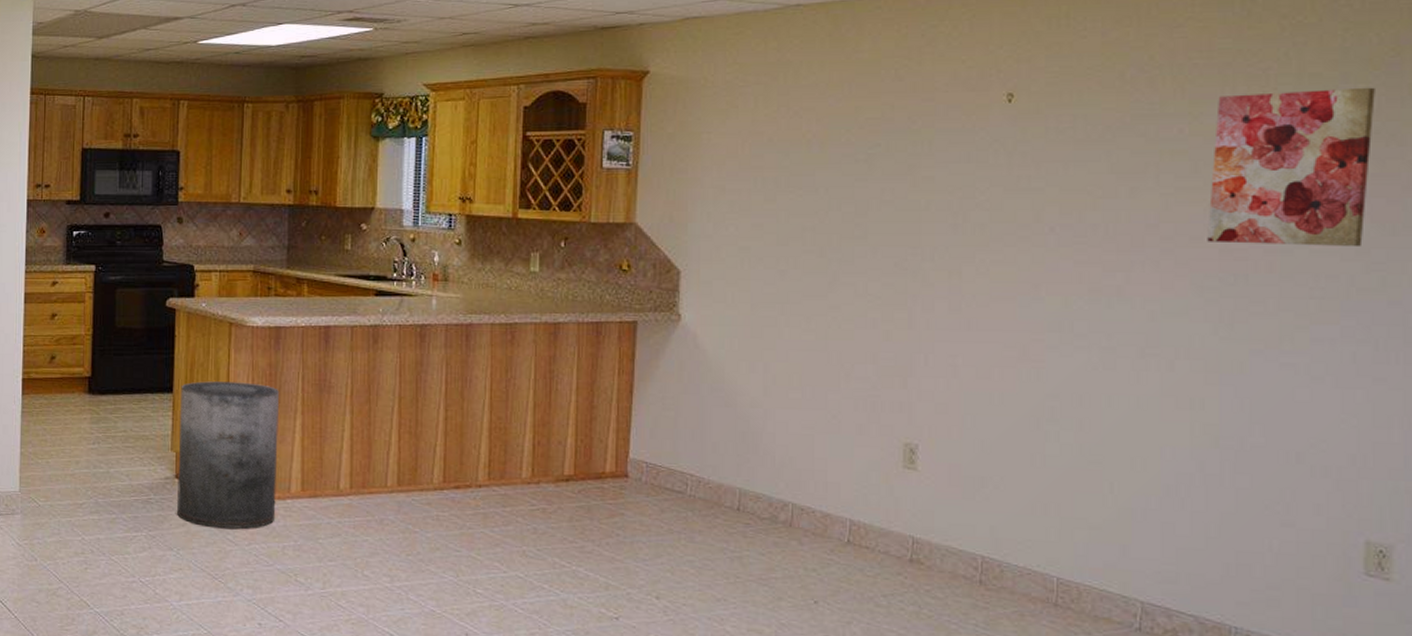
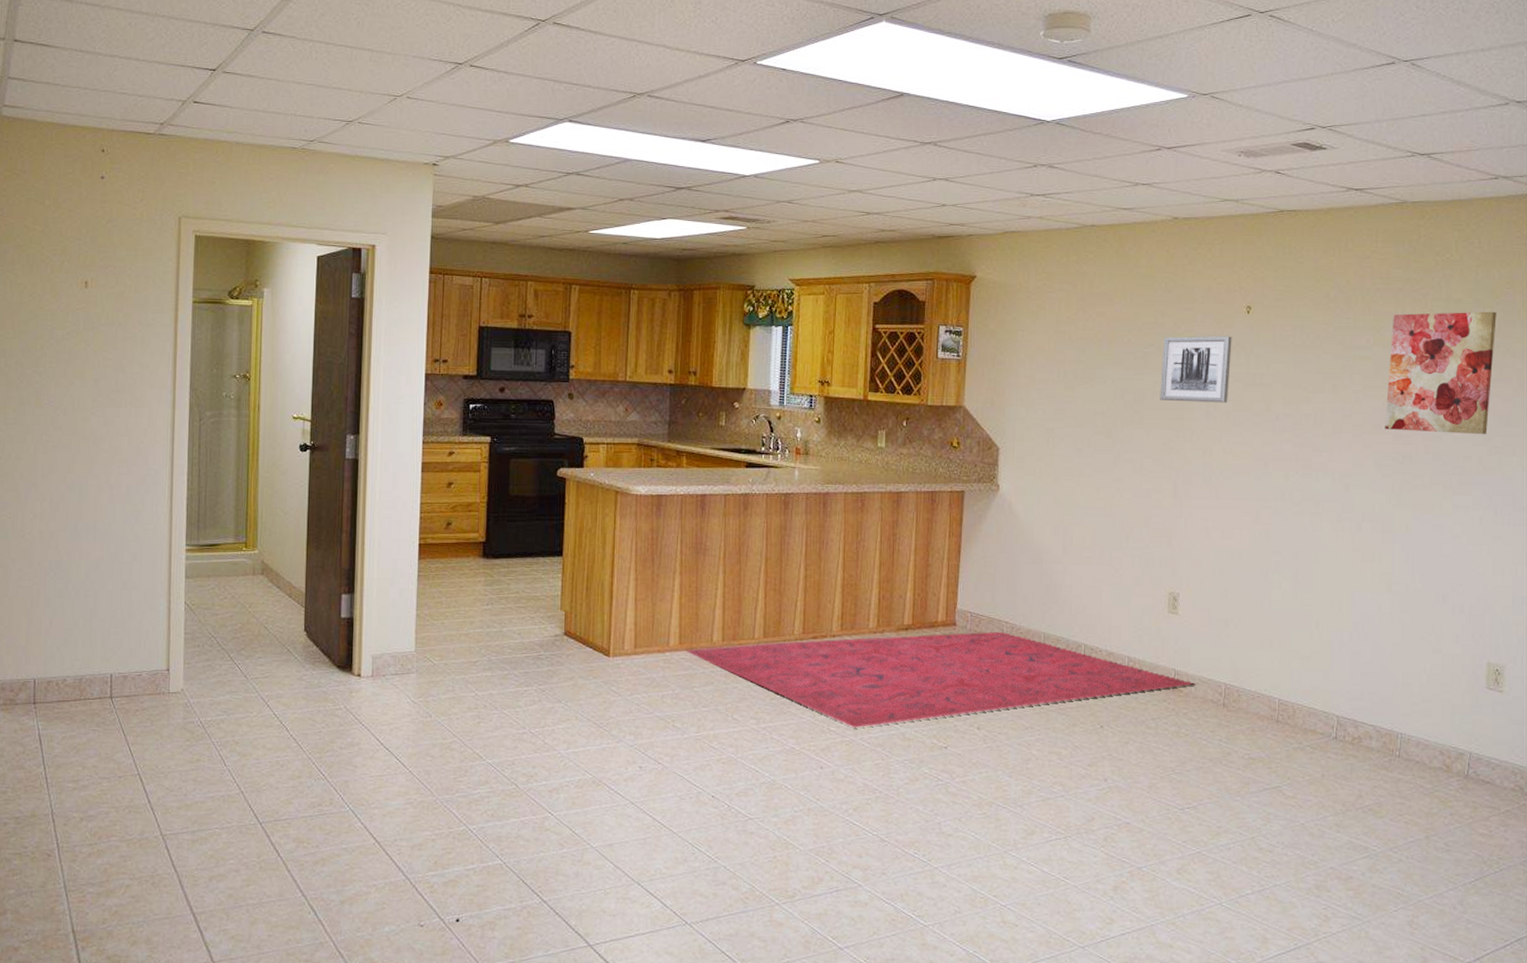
trash can: present [177,381,280,529] -> none [566,545,661,680]
rug: none [308,485,943,591] -> present [685,632,1197,727]
wall art: none [889,130,988,213] -> present [1160,336,1232,403]

